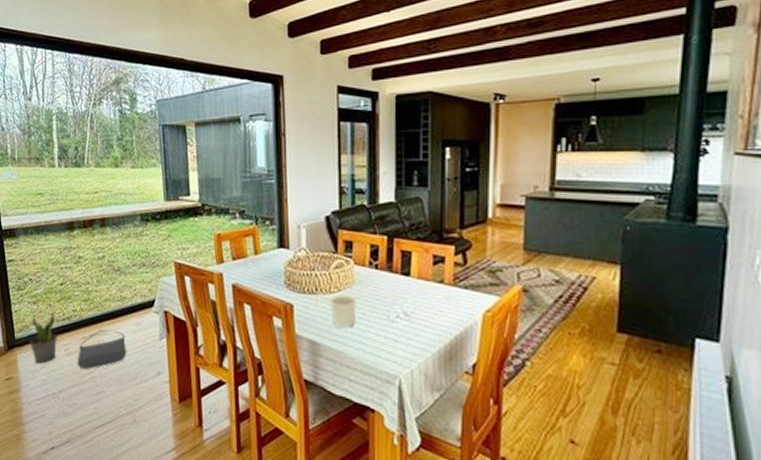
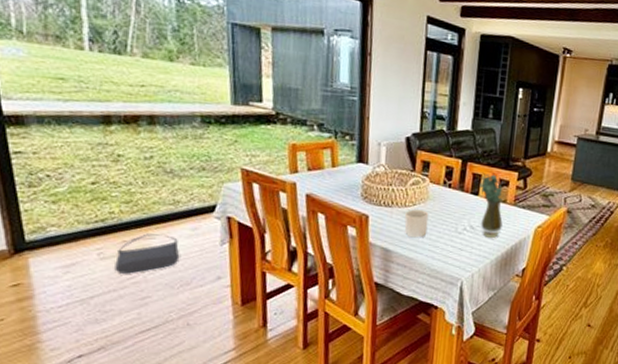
potted plant: present [29,311,57,364] -> none [46,212,87,268]
vase: none [410,248,442,326] -> present [480,172,504,238]

